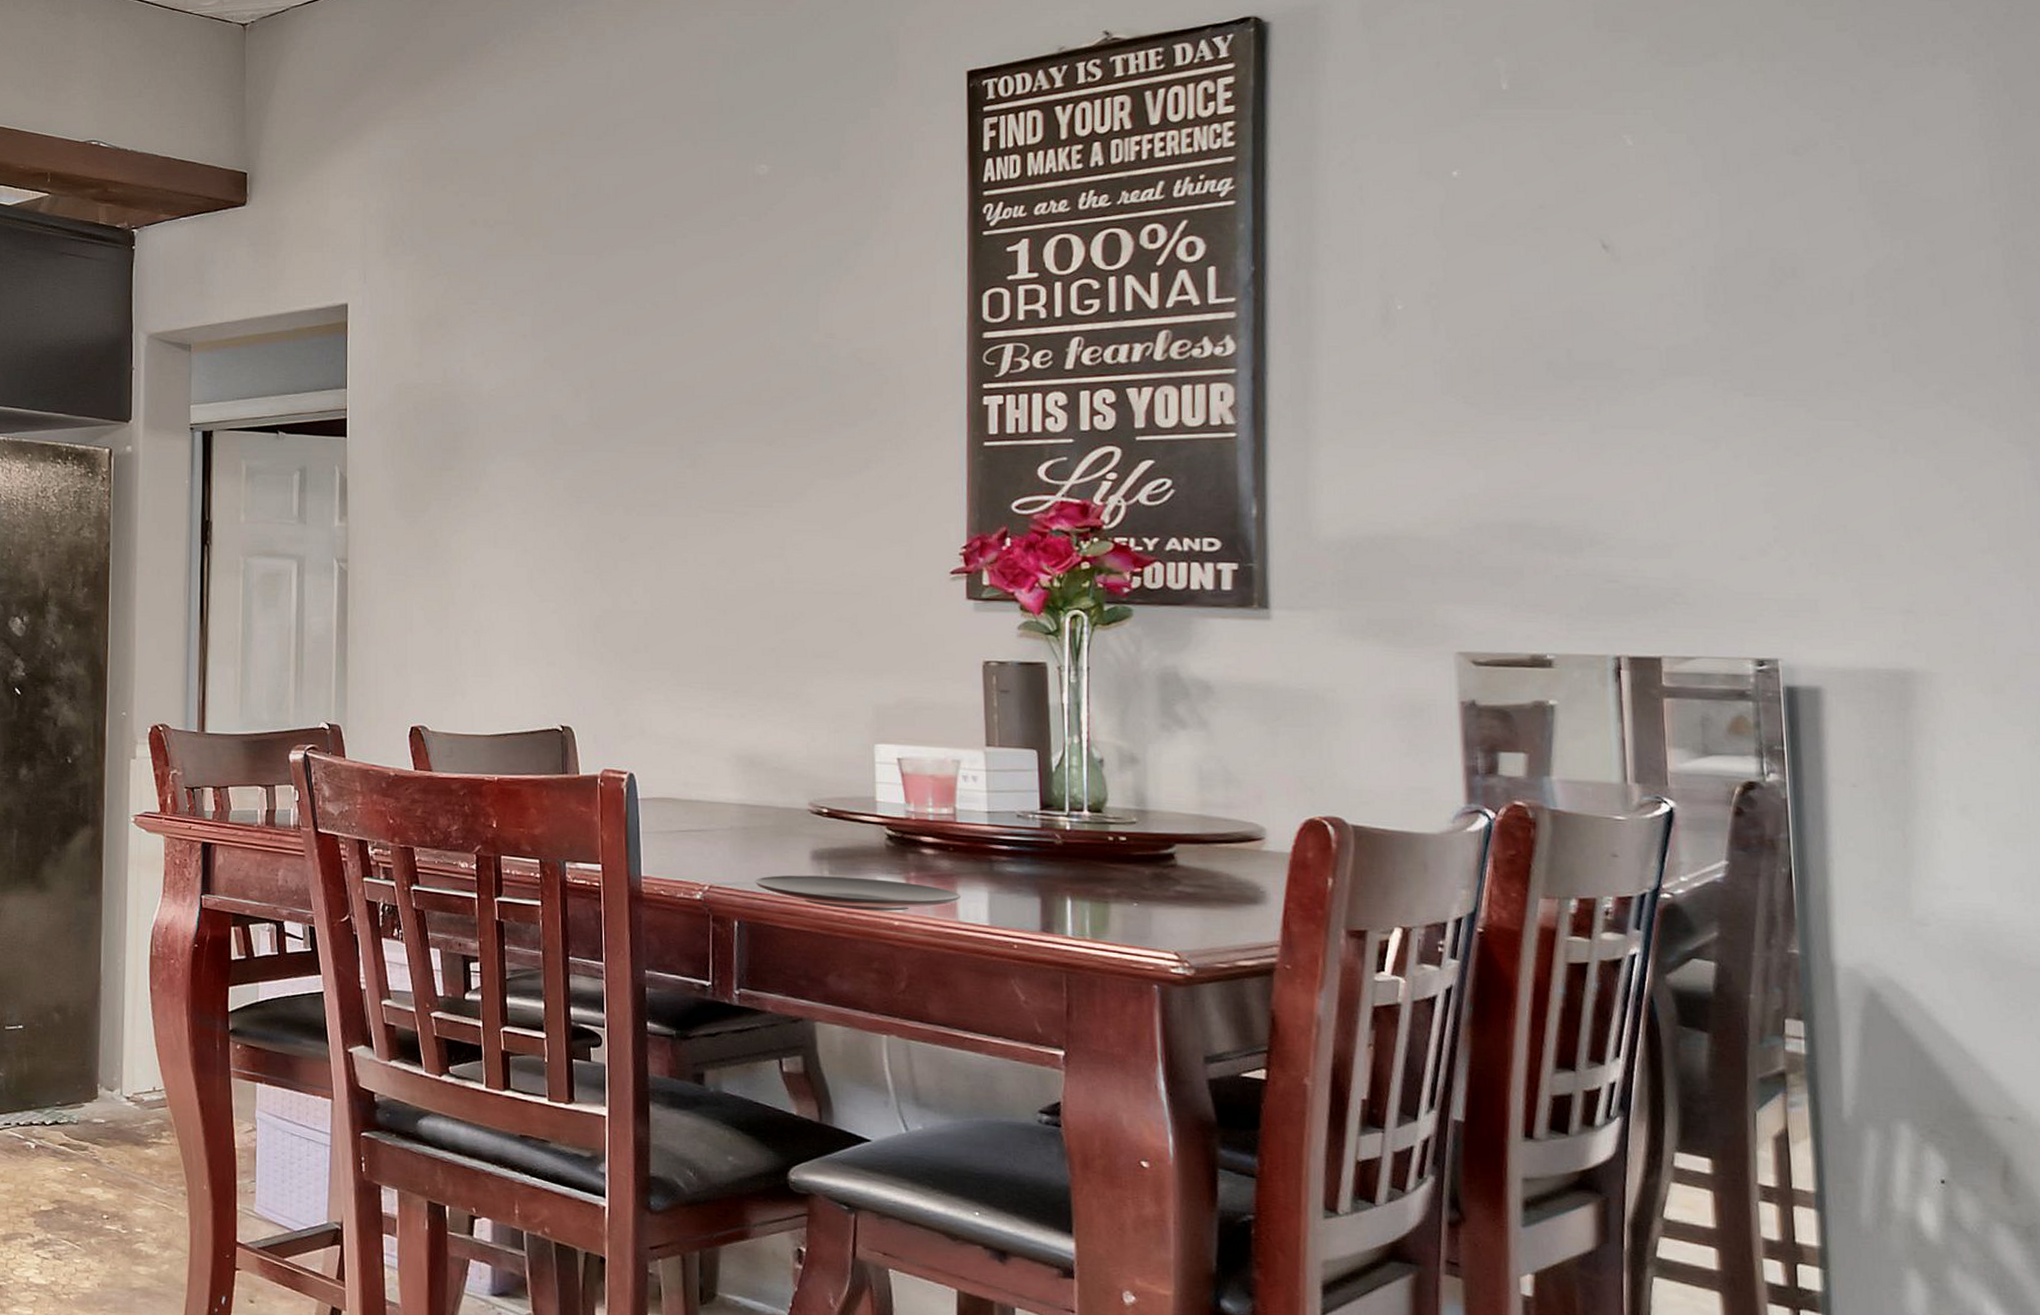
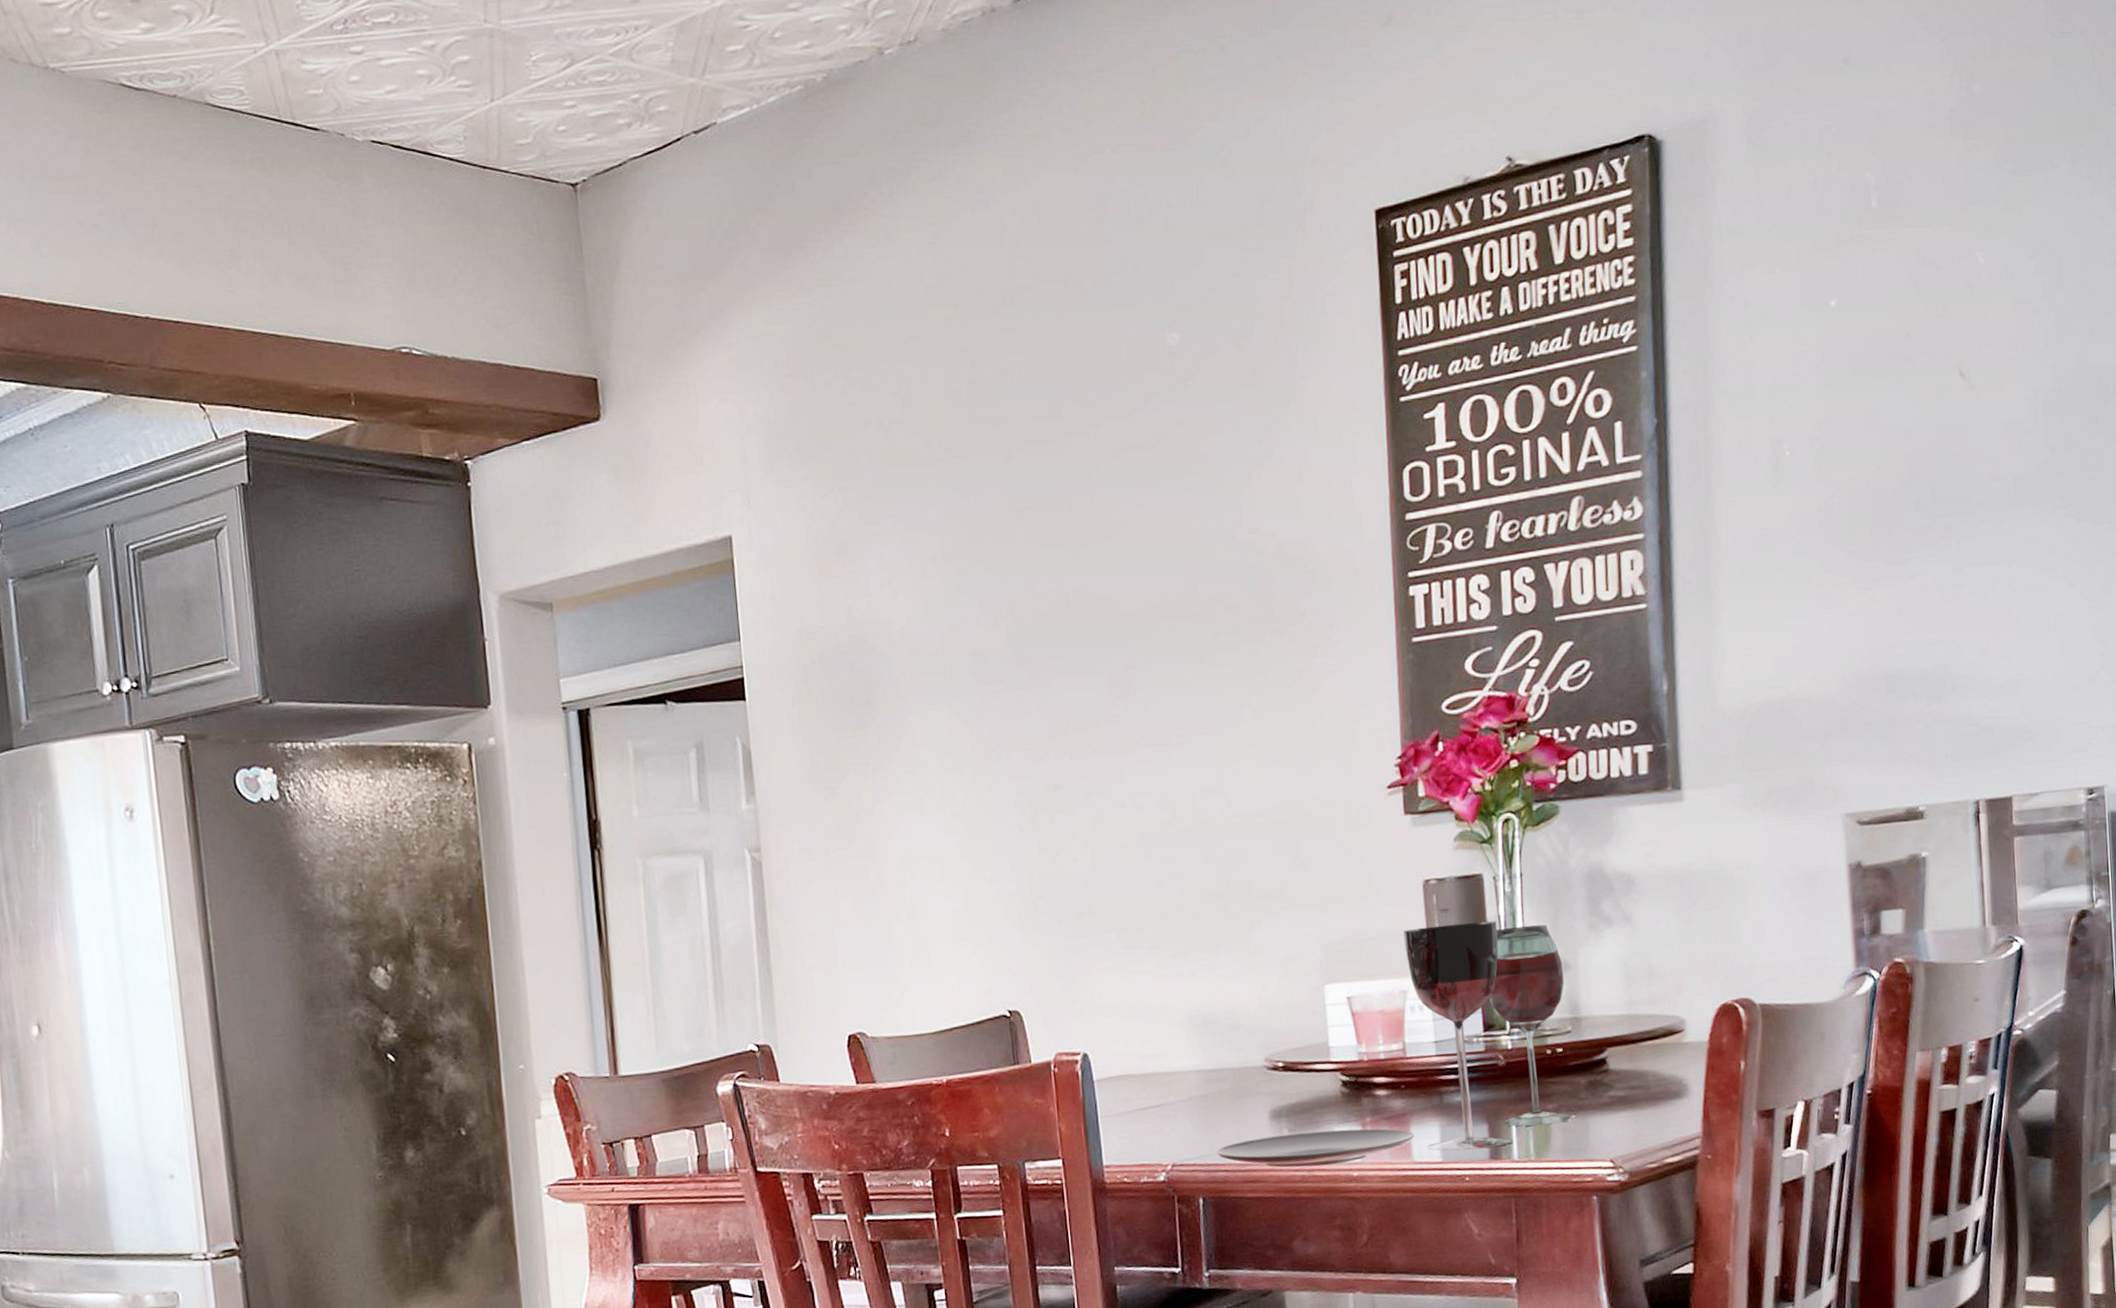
wineglass: none [959,704,1067,921] -> present [1402,921,1513,1151]
wineglass: none [1048,716,1132,909] -> present [1489,924,1570,1127]

